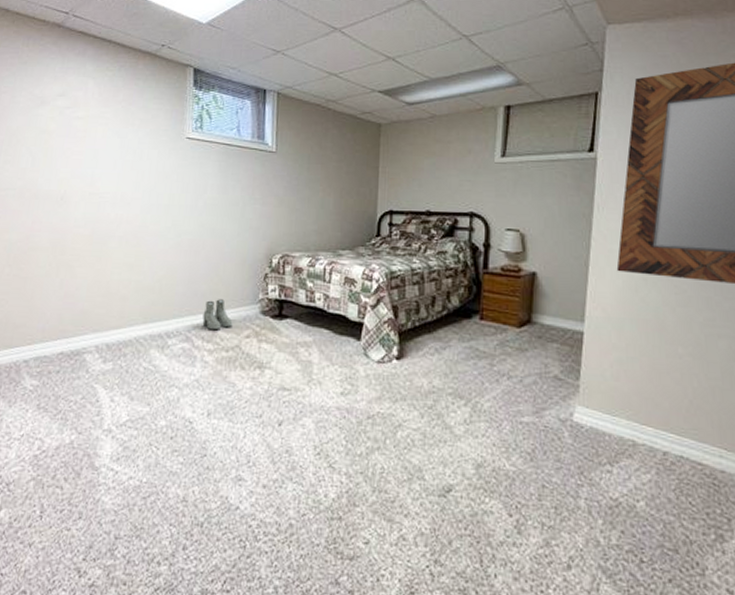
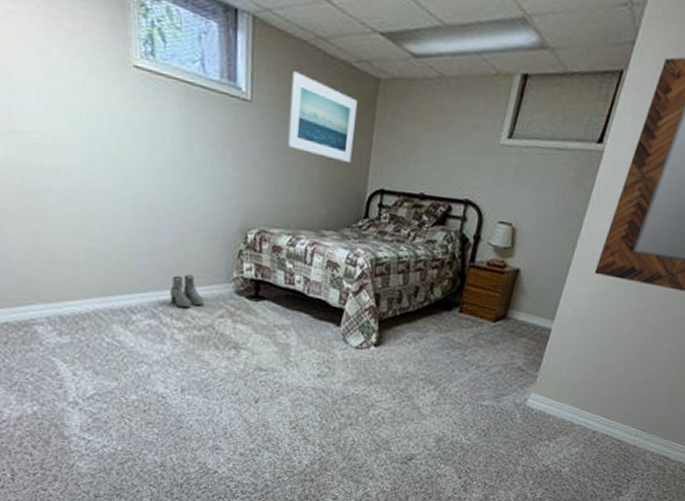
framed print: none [306,127,364,191] -> present [287,71,359,163]

